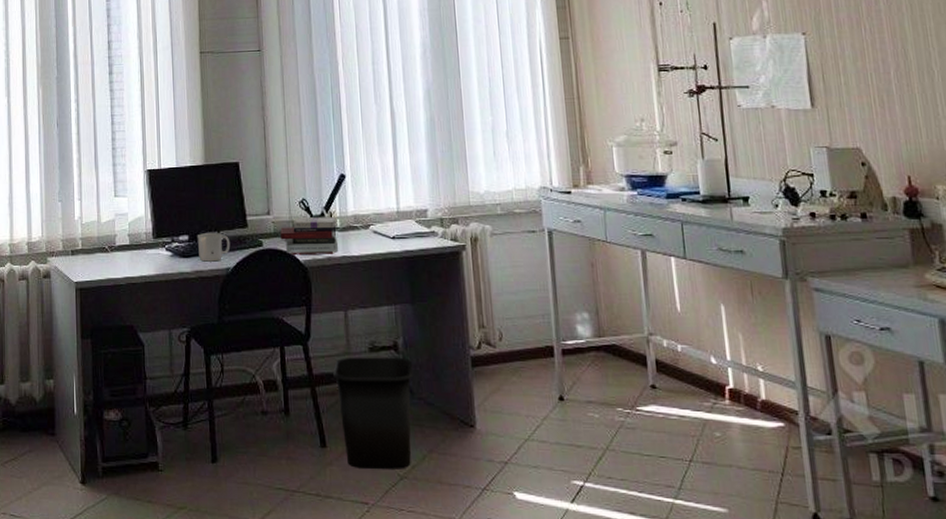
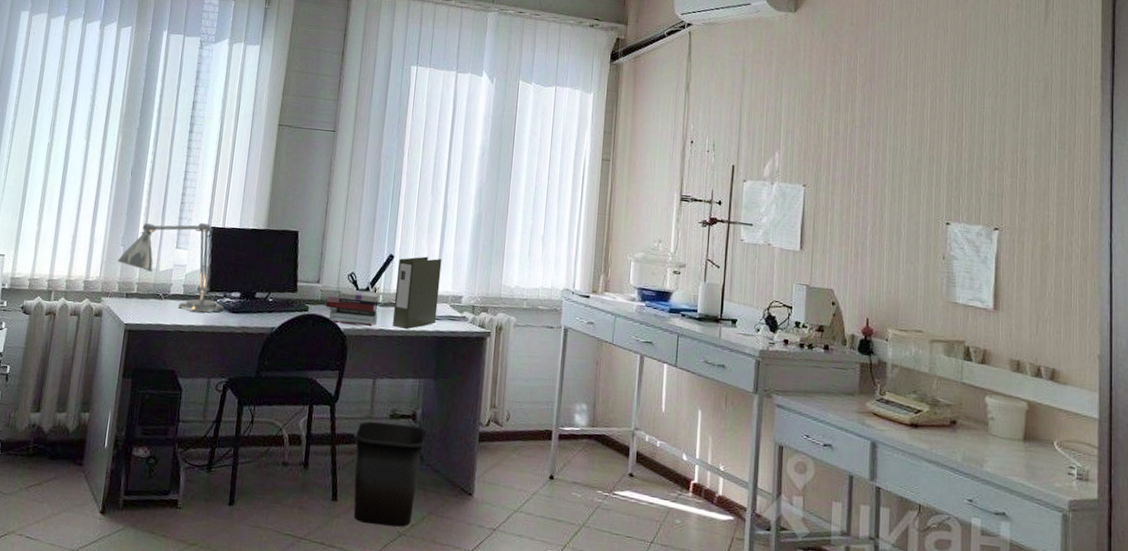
desk lamp: none [57,167,177,261] -> present [117,223,227,313]
mug: present [197,233,231,262] -> none [247,292,279,320]
binder: none [350,171,403,254] -> present [392,256,442,330]

